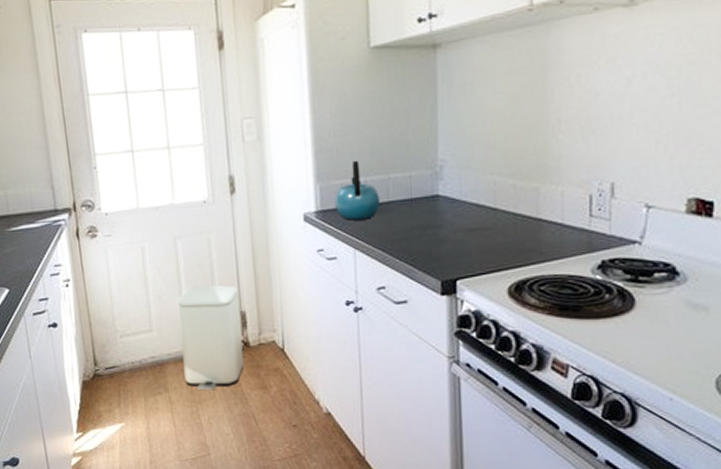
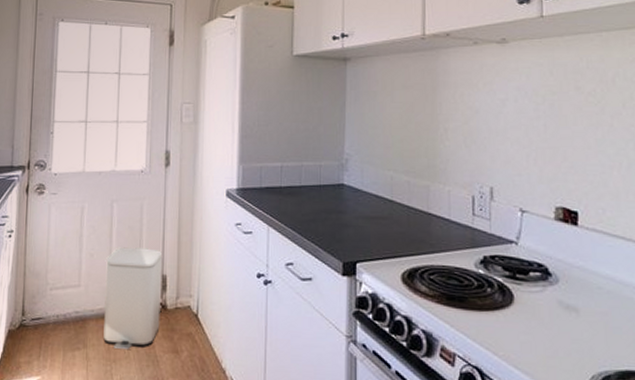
kettle: present [334,160,380,221] -> none [254,147,293,200]

